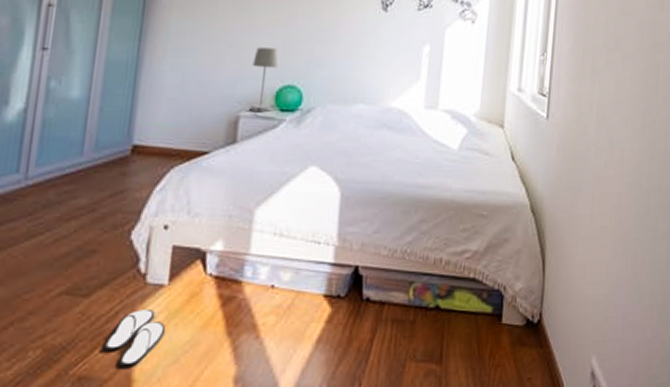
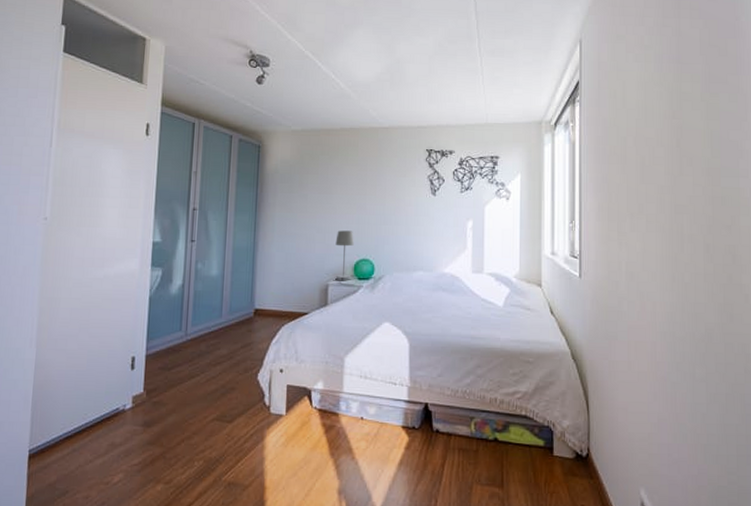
slippers: present [104,308,165,368] -> none [245,432,285,477]

